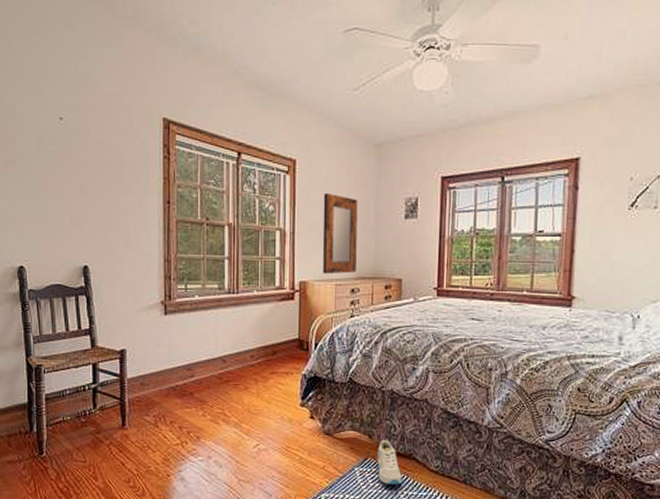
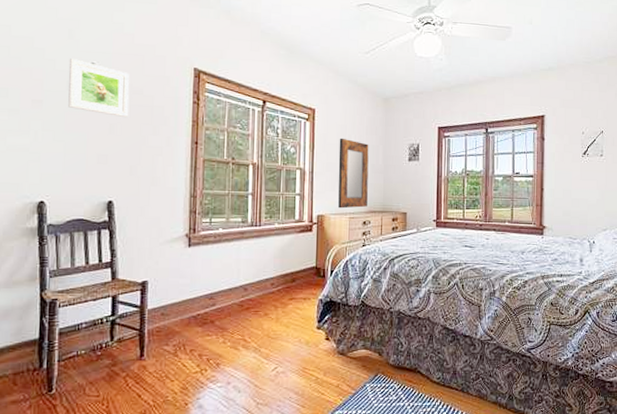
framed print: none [37,114,99,177] -> present [68,59,130,118]
sneaker: present [377,440,402,485] -> none [386,357,408,398]

